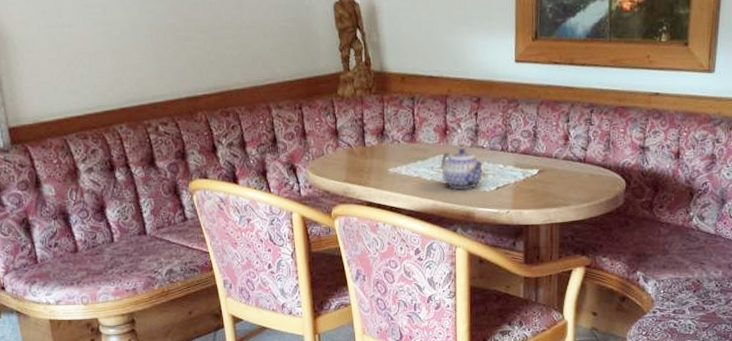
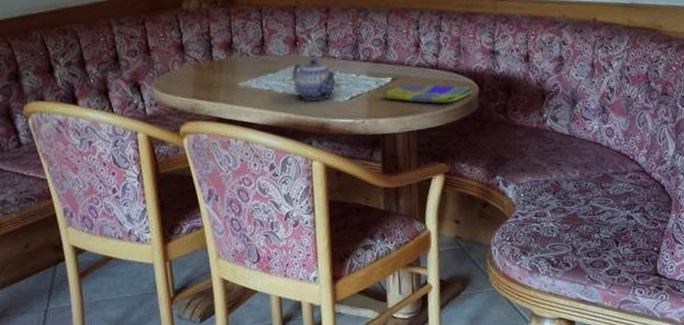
dish towel: none [530,175,620,197] -> present [384,82,473,104]

